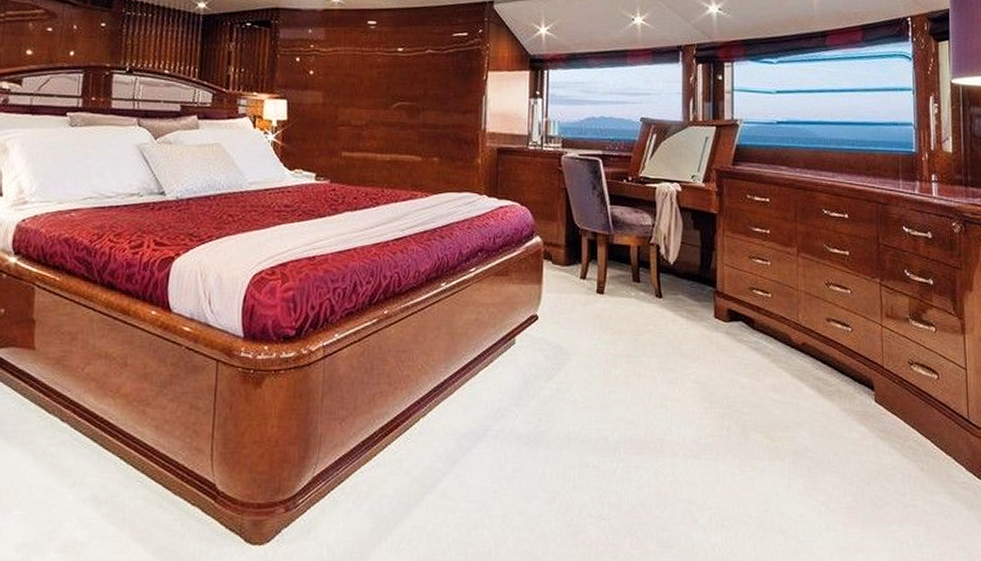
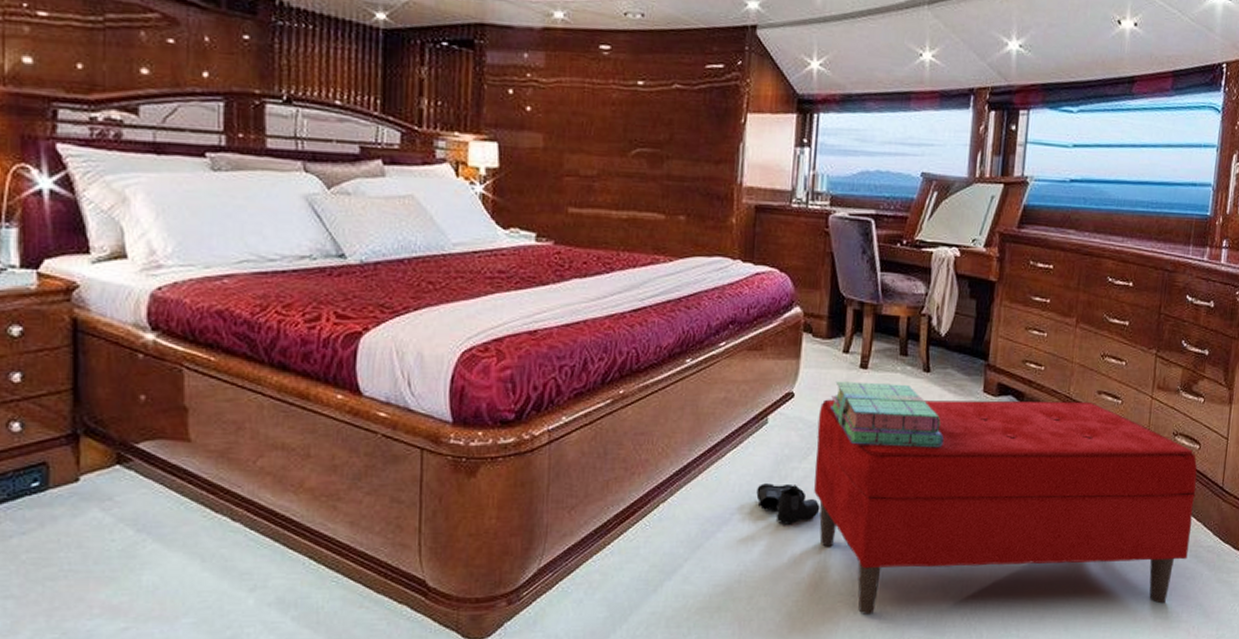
boots: none [507,402,567,443] -> present [756,483,820,525]
bench: none [560,322,942,544] -> present [814,399,1197,616]
stack of books: none [572,305,680,372] -> present [830,381,944,448]

